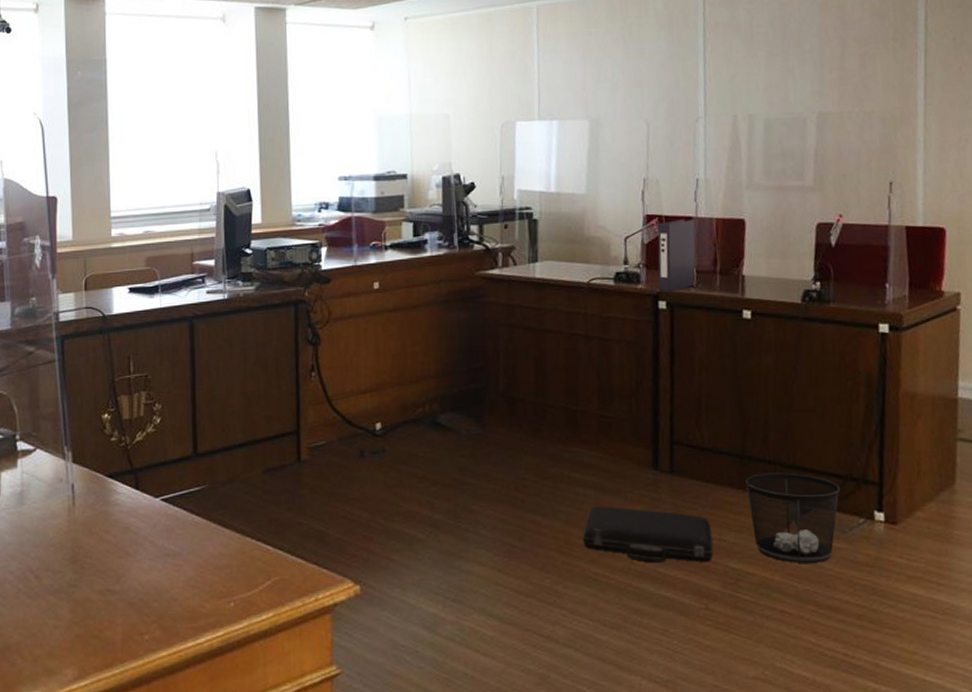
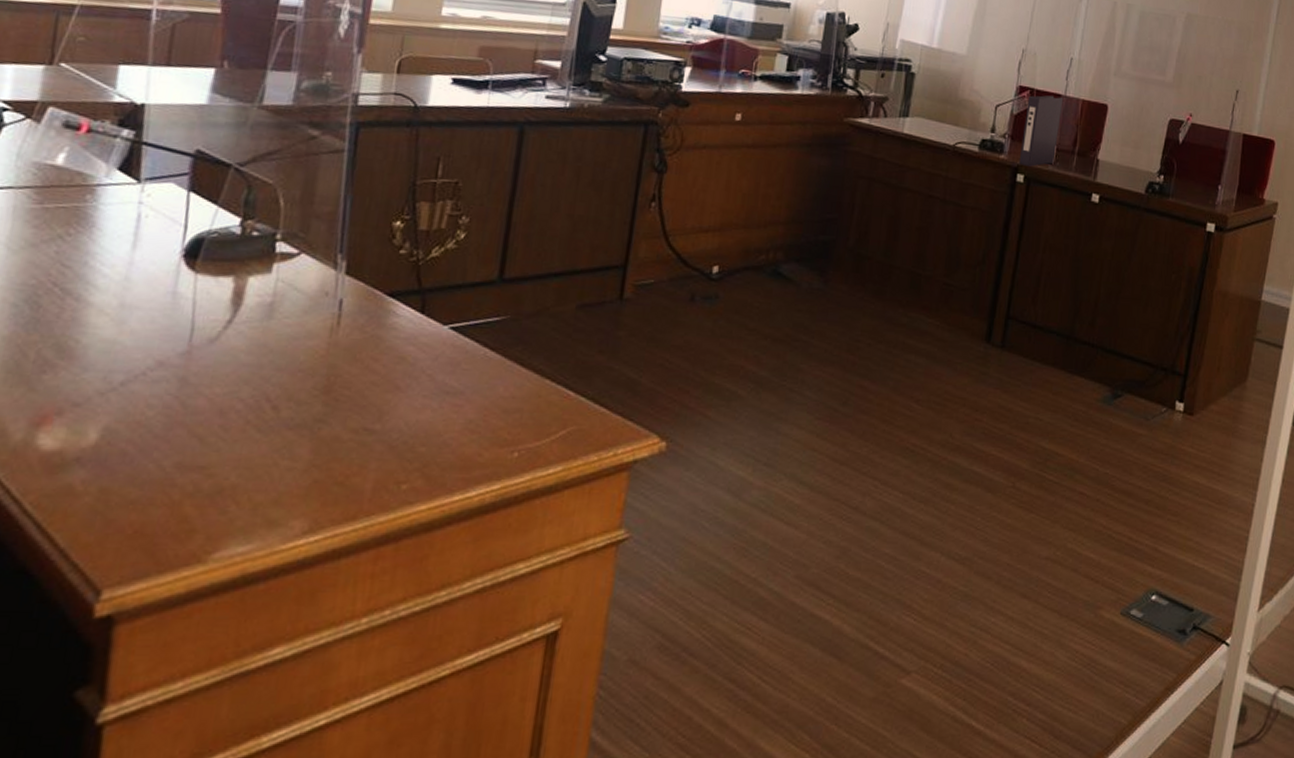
briefcase: present [583,506,713,563] -> none [907,375,1030,440]
waste bin: present [746,472,841,563] -> none [1068,355,1151,448]

